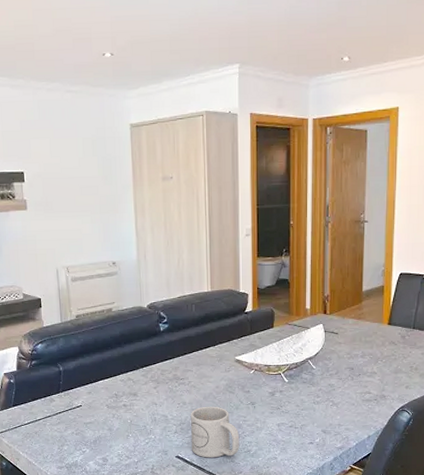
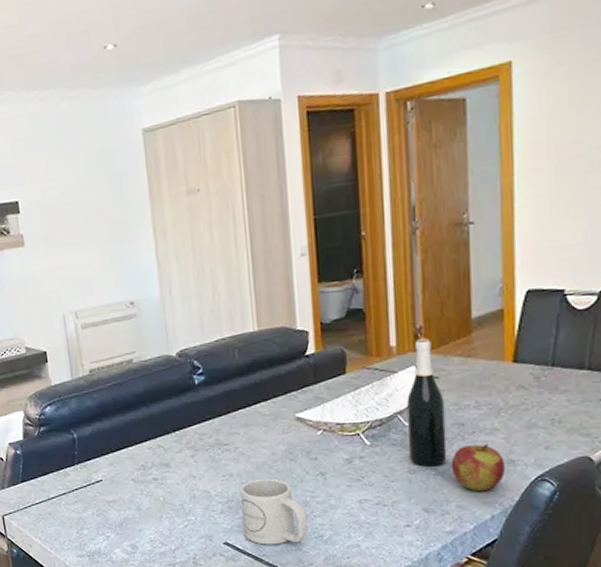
wine bottle: none [314,303,341,399] -> present [407,337,447,467]
apple: none [343,383,379,418] -> present [451,443,505,492]

